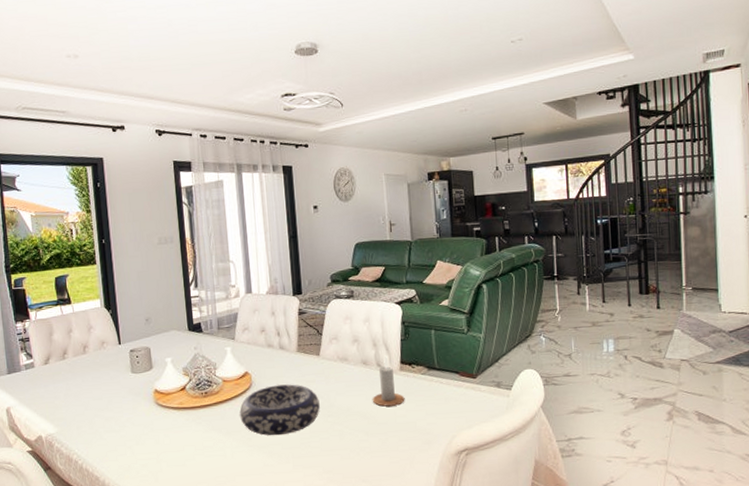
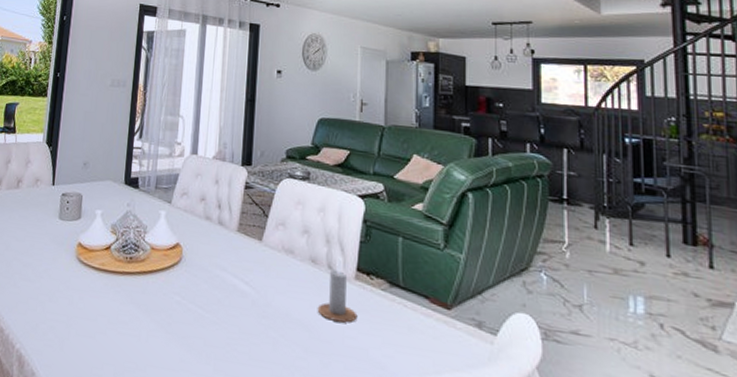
decorative bowl: present [239,384,320,436] -> none [163,265,255,329]

